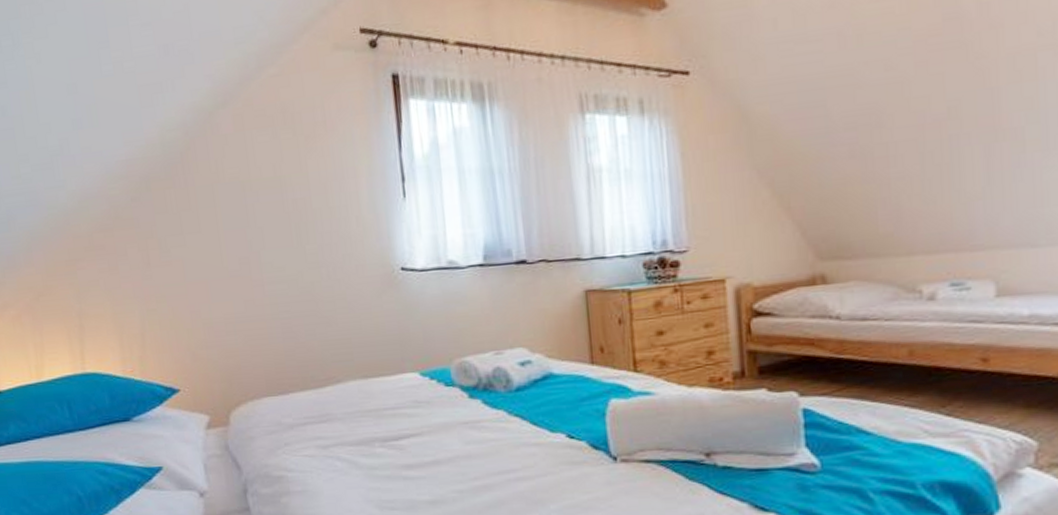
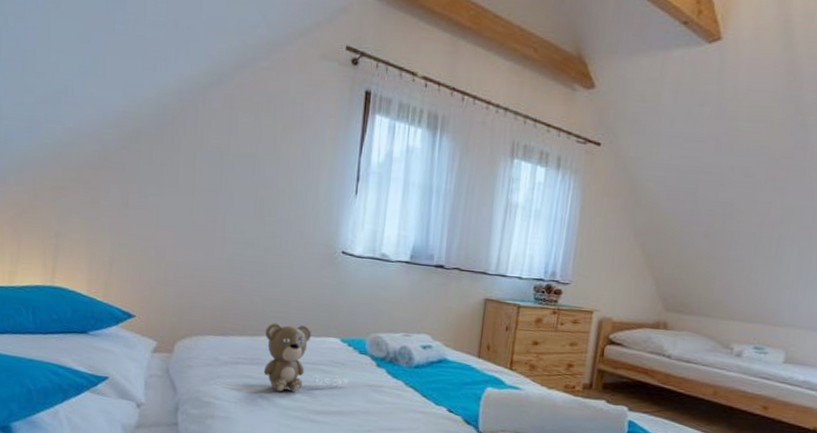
teddy bear: none [330,364,440,450] -> present [263,323,349,392]

